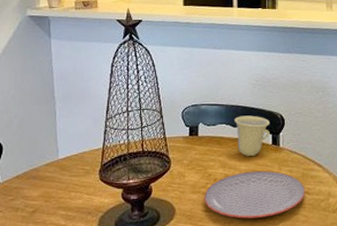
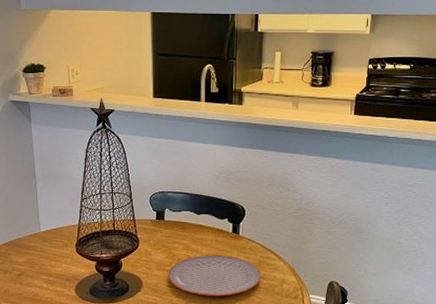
cup: present [234,115,270,156] -> none [197,204,231,241]

